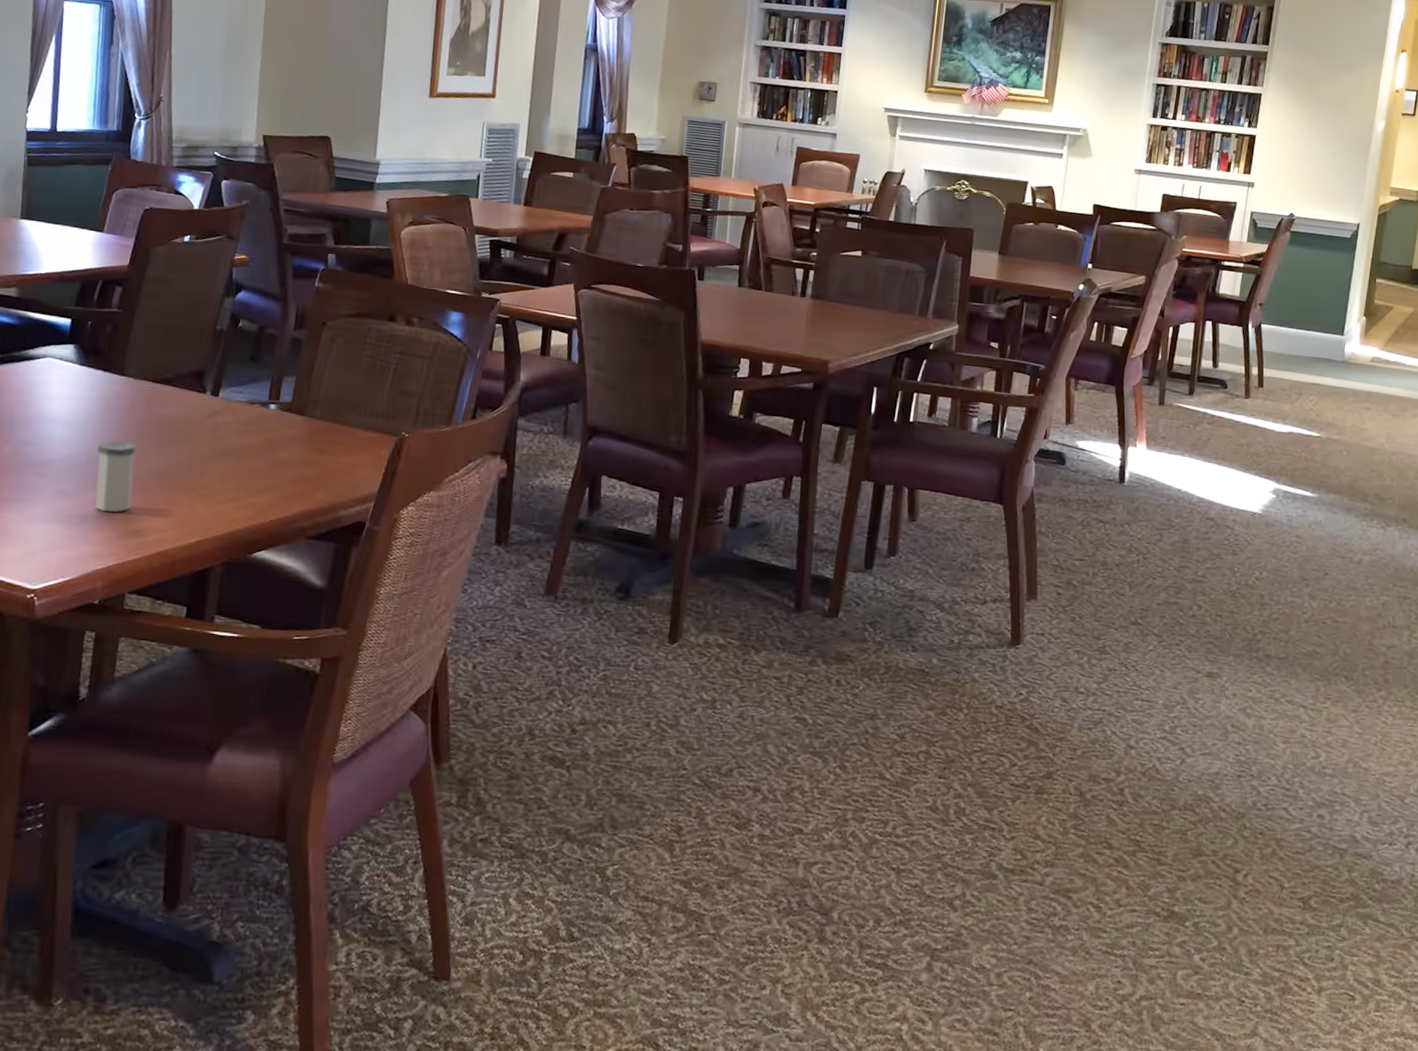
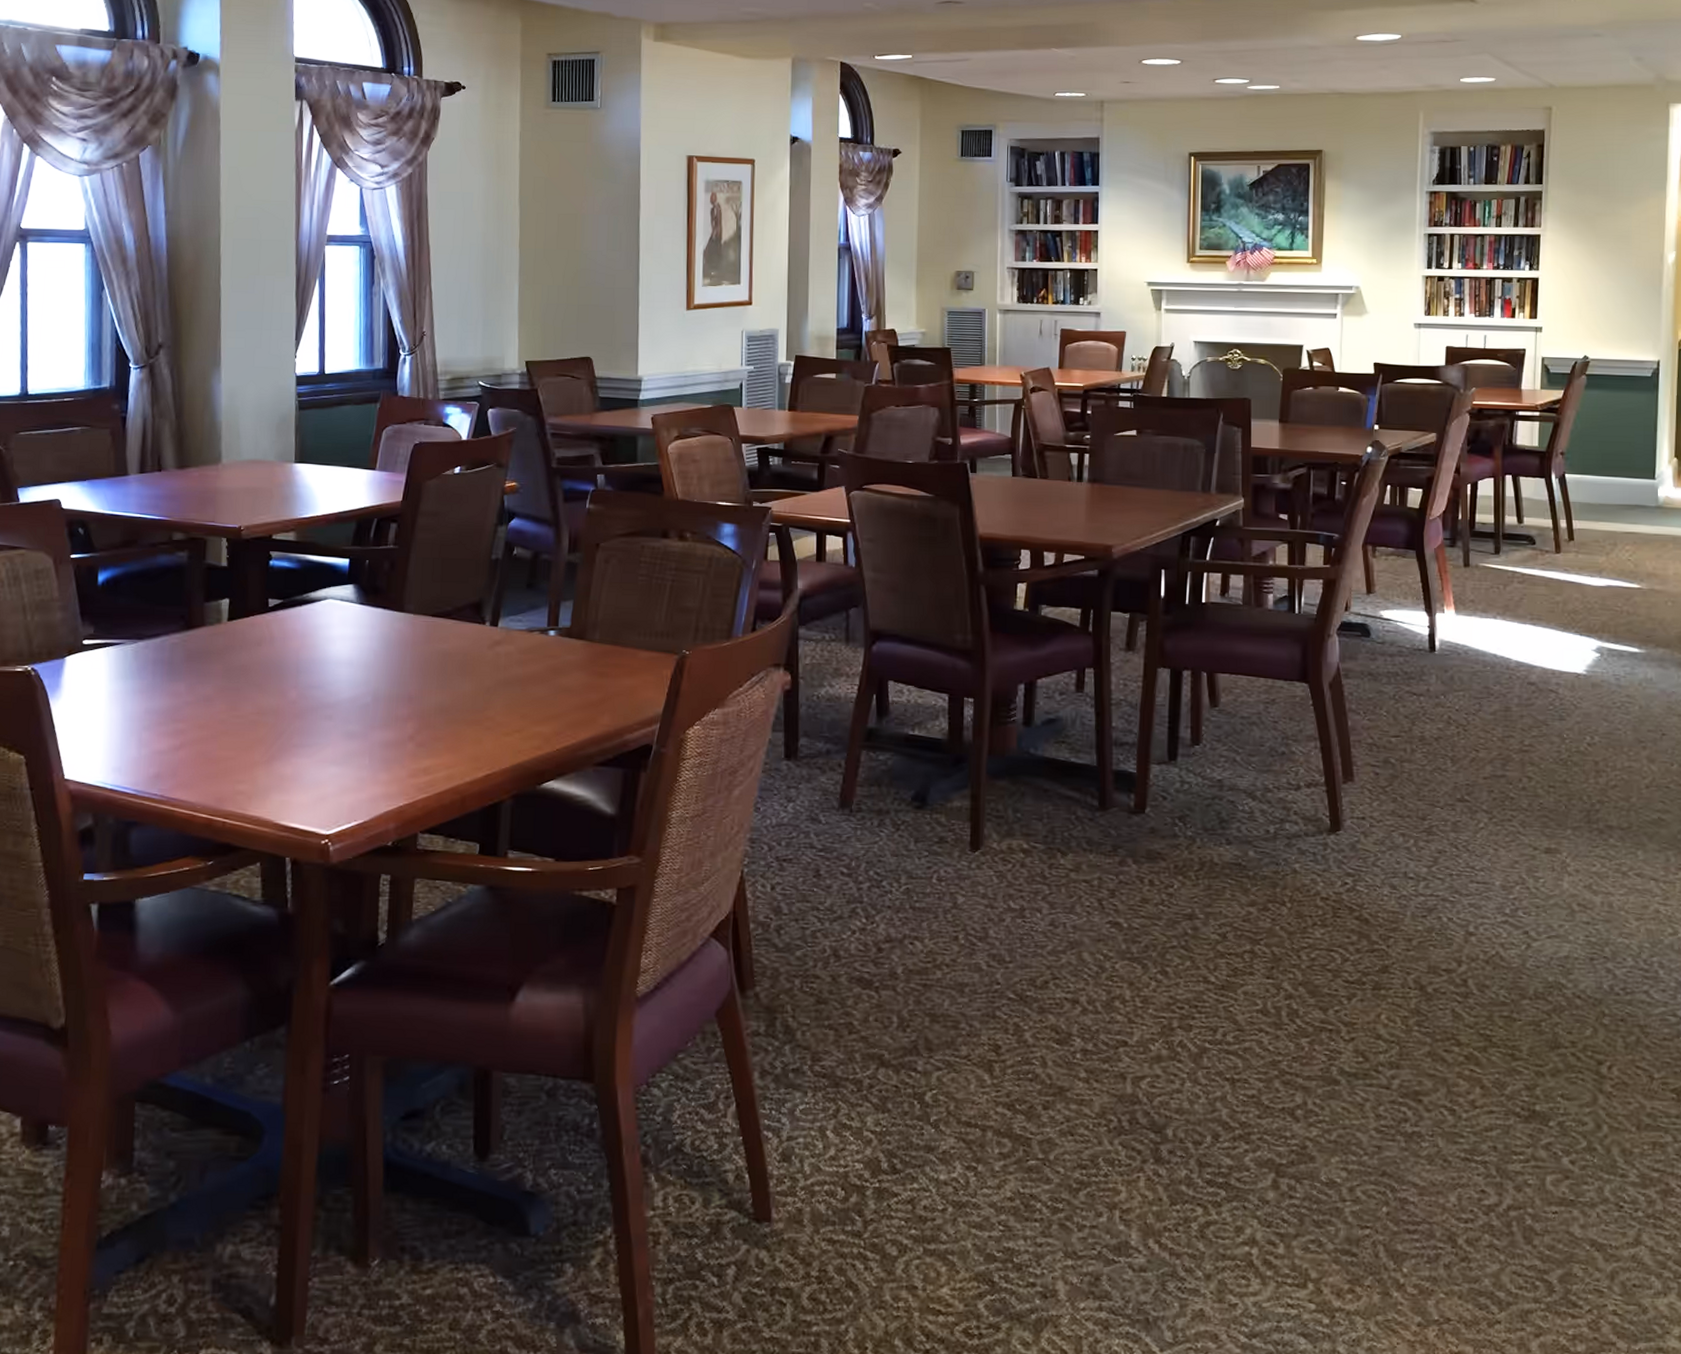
salt shaker: present [94,440,137,513] -> none [381,678,421,752]

